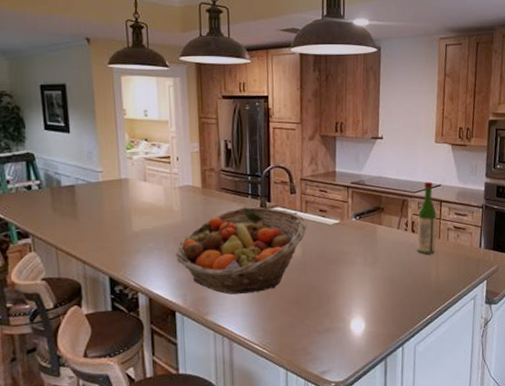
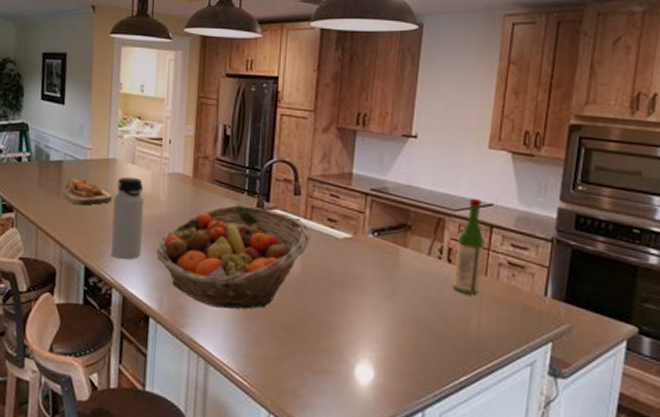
cutting board: none [79,199,129,224] -> present [63,178,113,206]
water bottle: none [130,193,162,267] -> present [110,176,145,260]

